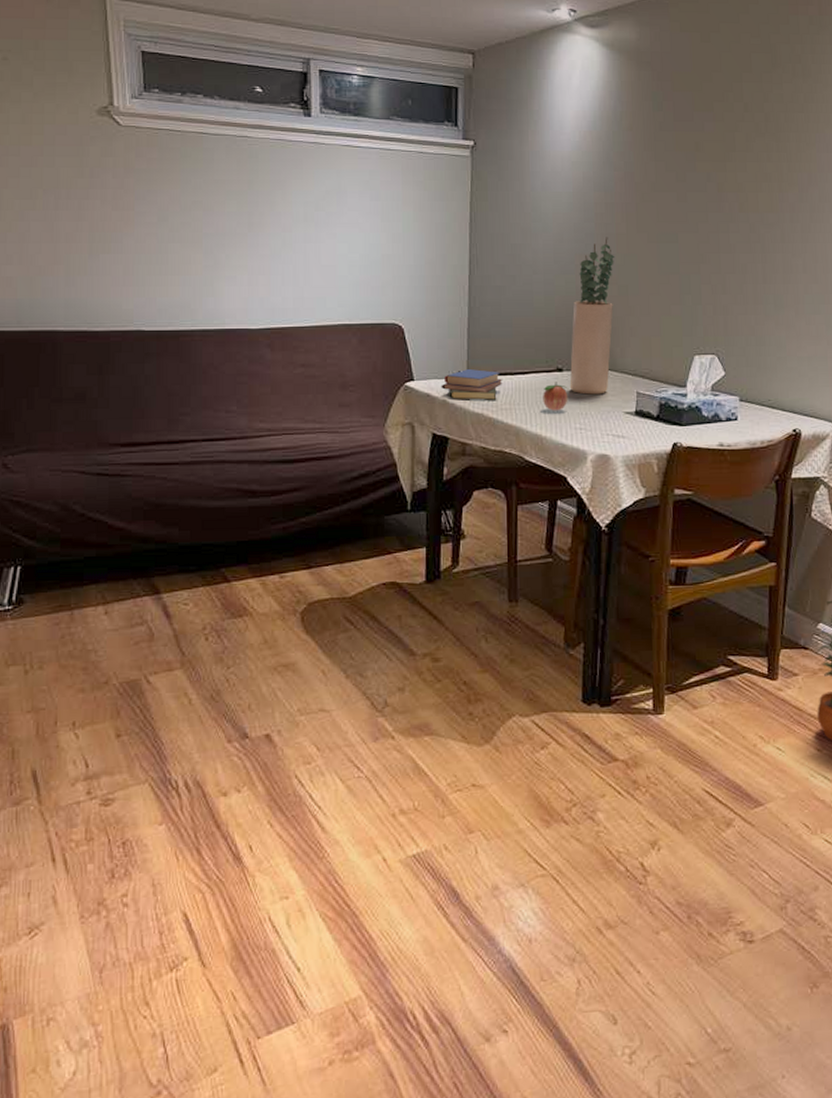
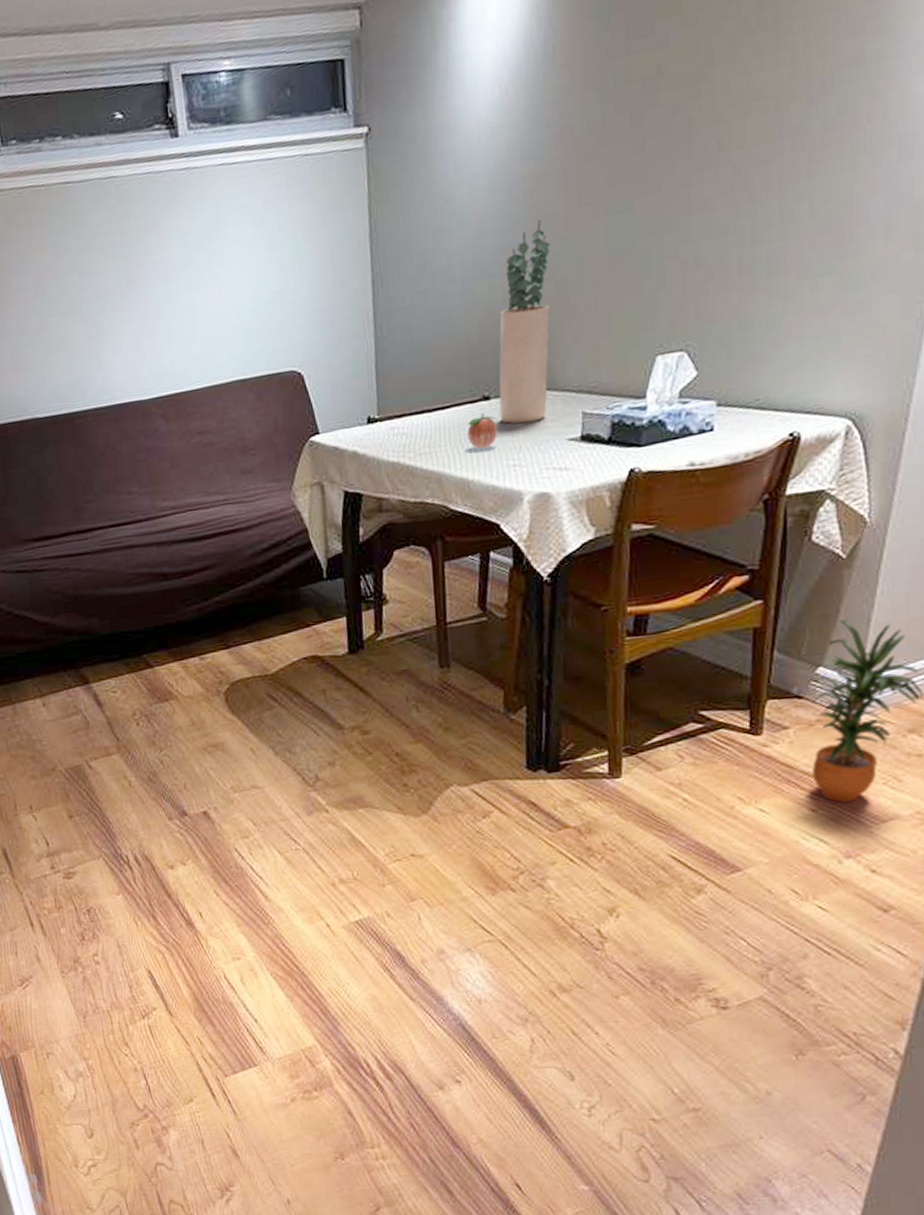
book: present [441,369,503,400] -> none [349,410,420,450]

